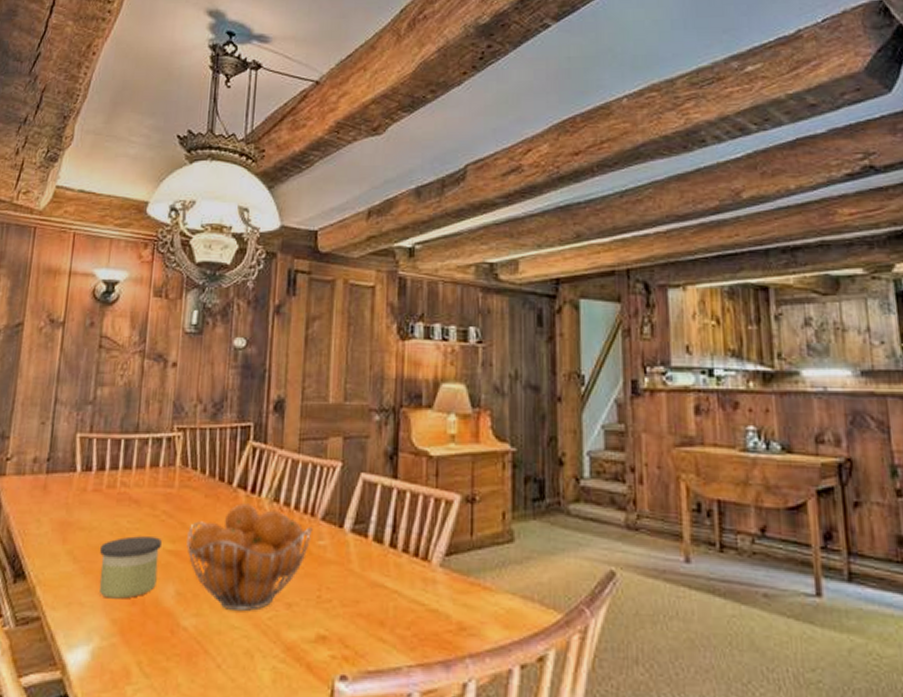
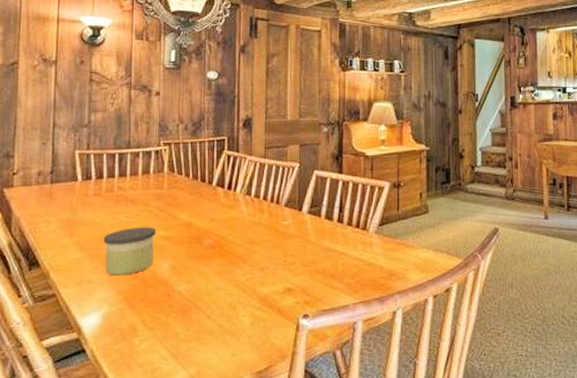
fruit basket: present [186,503,313,612] -> none [177,198,278,277]

